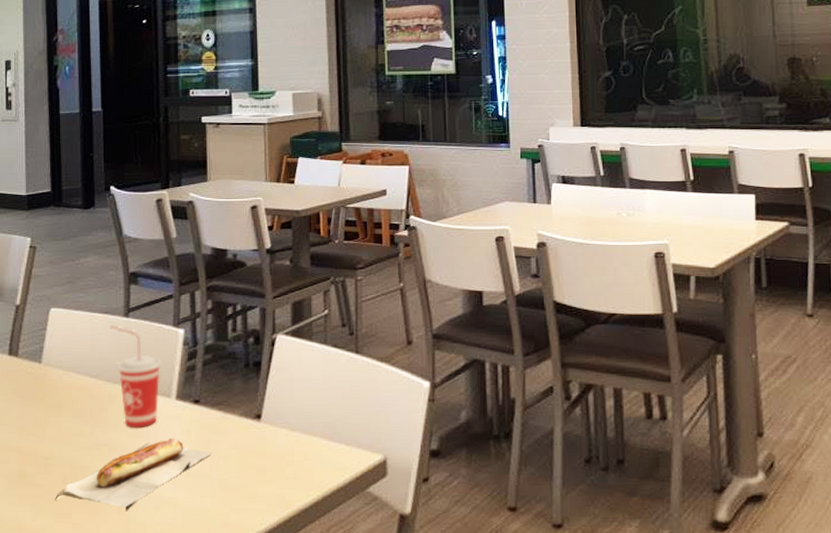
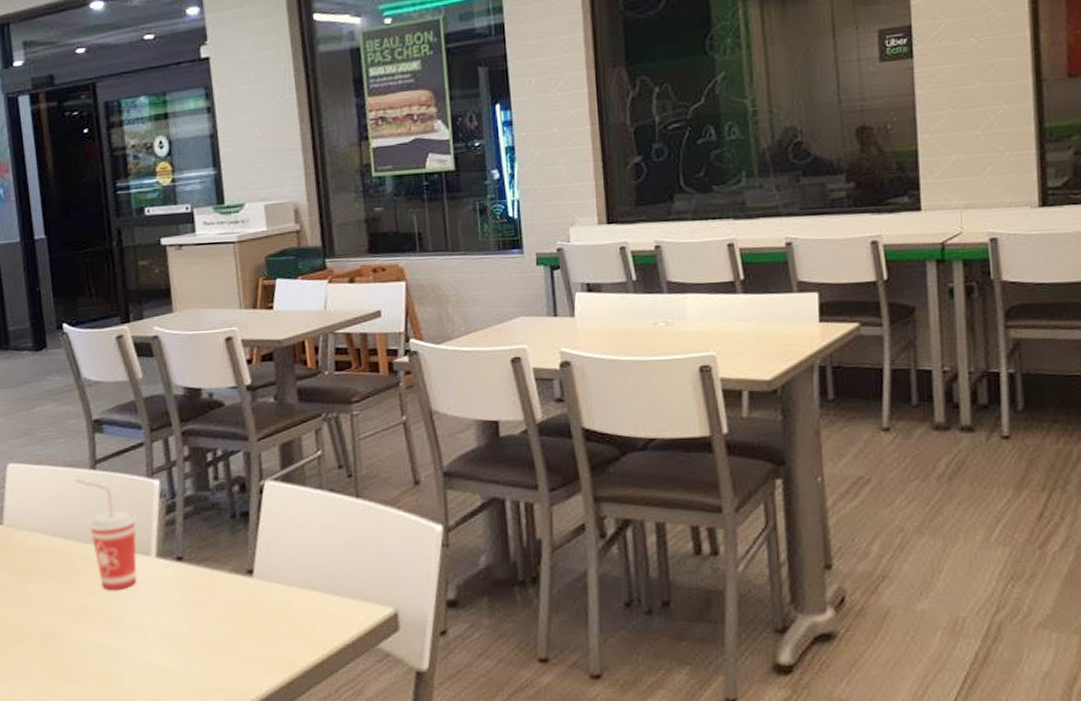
sandwich: present [55,437,212,511] -> none [31,599,201,680]

